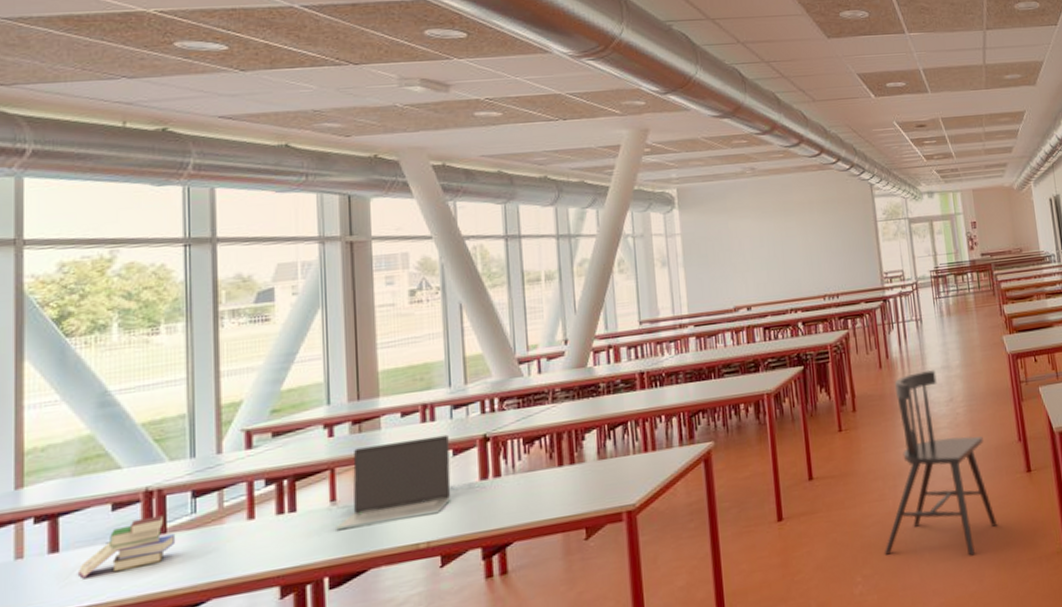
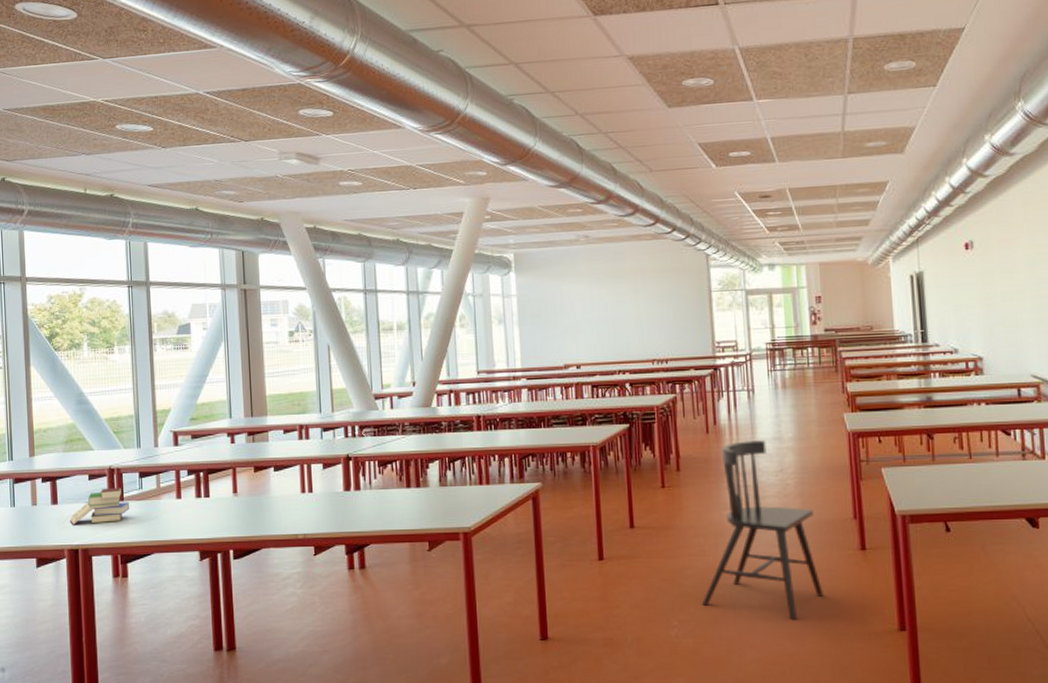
laptop: present [336,434,451,531] -> none [237,451,322,516]

